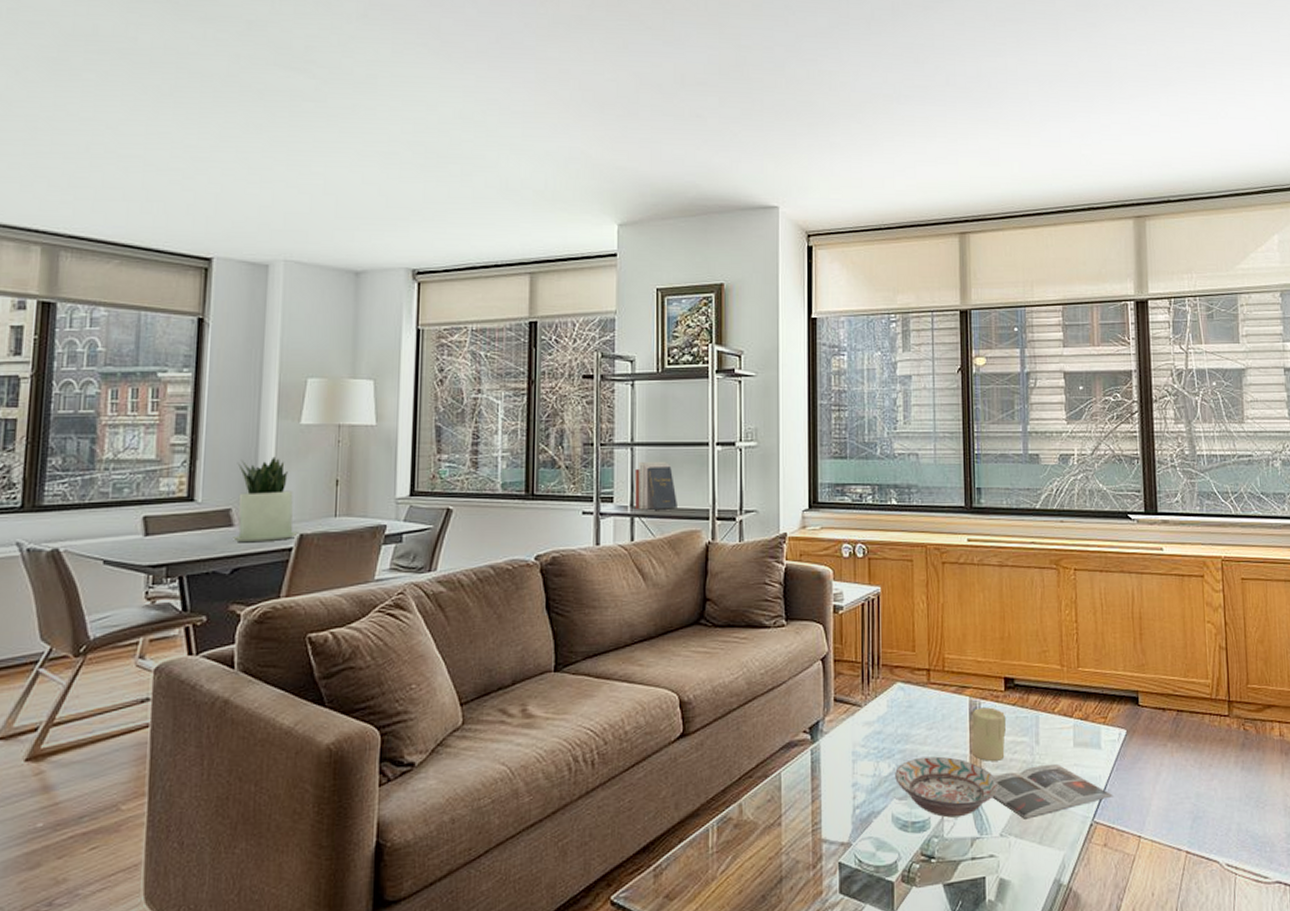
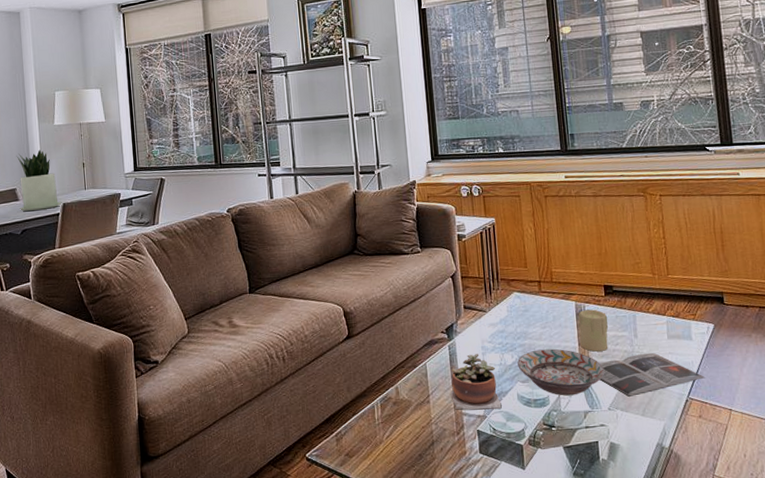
books: present [634,461,677,511] -> none [294,131,329,170]
succulent plant: none [808,761,872,837] -> present [450,354,502,411]

